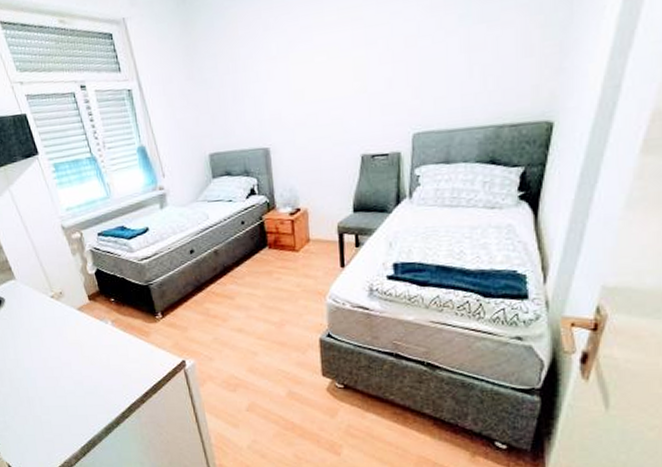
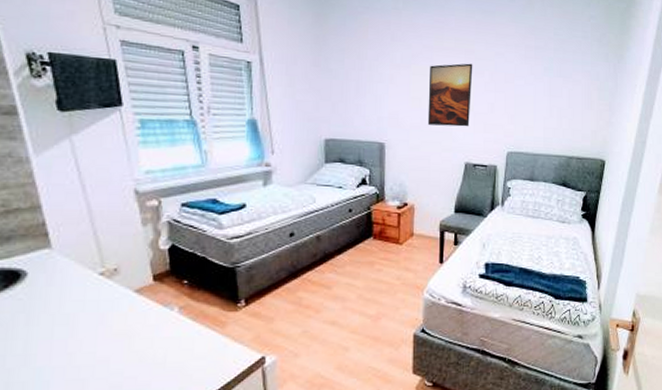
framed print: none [311,34,363,119] -> present [427,63,473,127]

